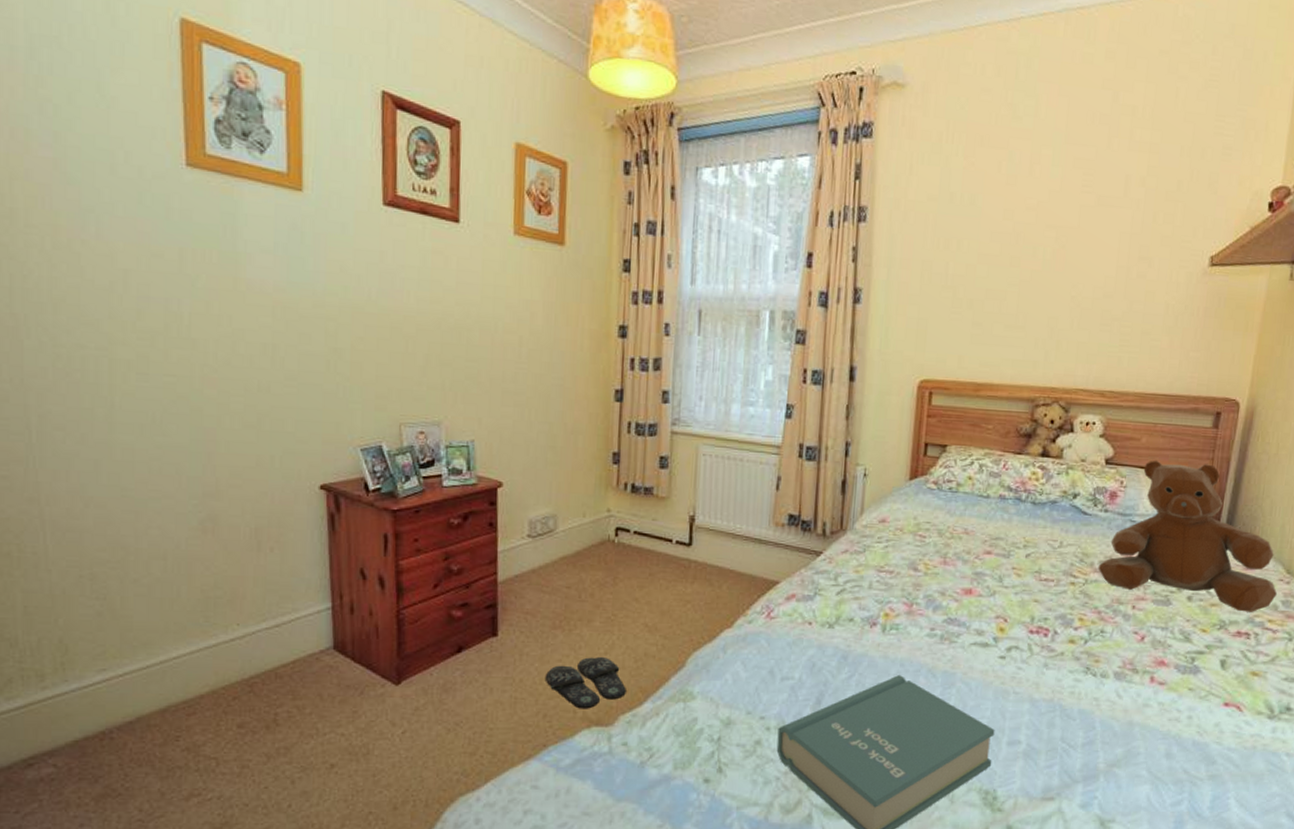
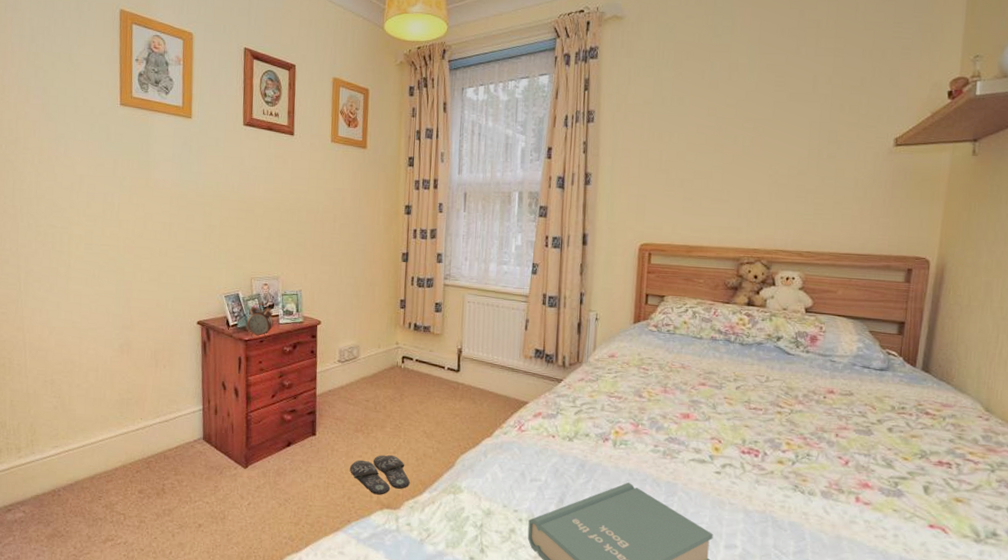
alarm clock: none [394,459,434,506] -> present [246,303,273,338]
teddy bear: present [1098,460,1277,612] -> none [802,309,976,445]

